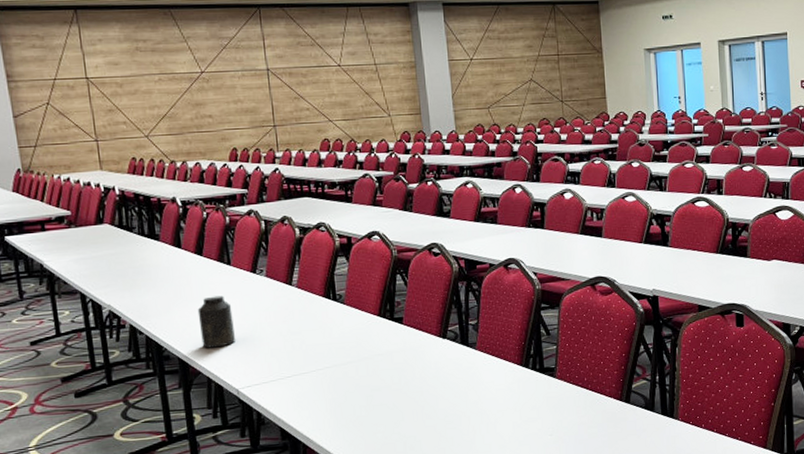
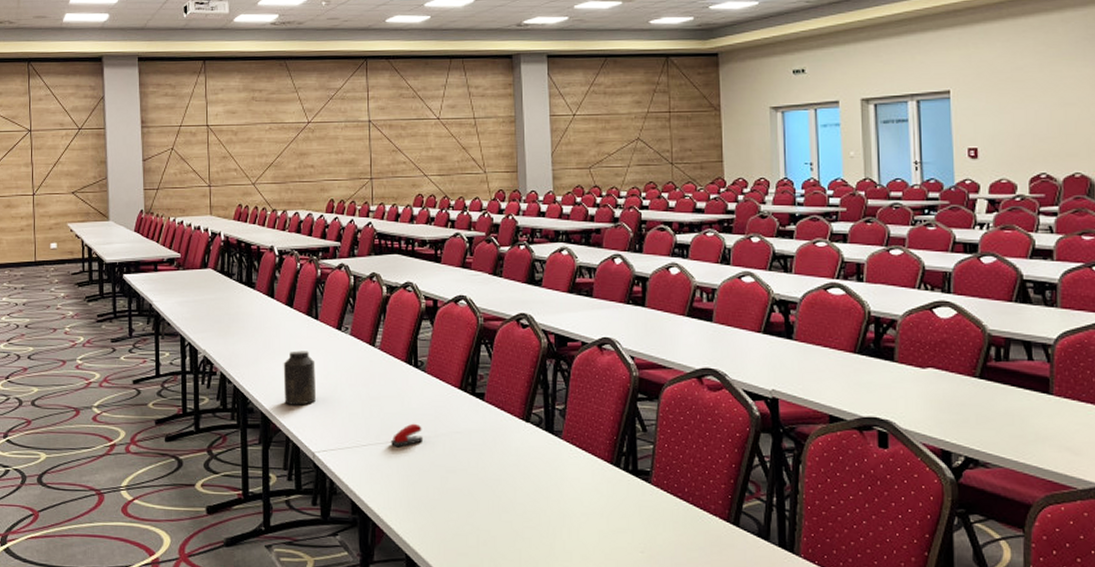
stapler: none [315,351,347,375] -> present [391,423,424,448]

